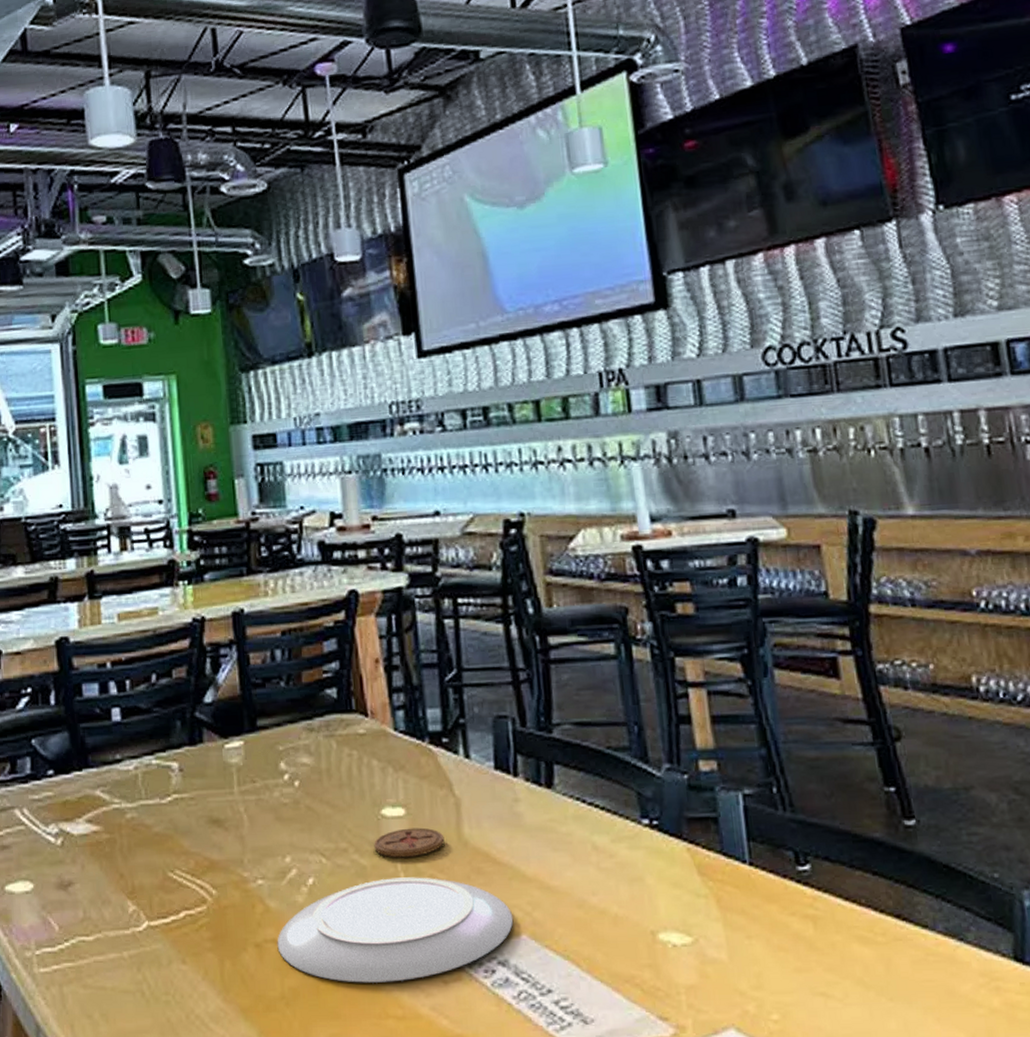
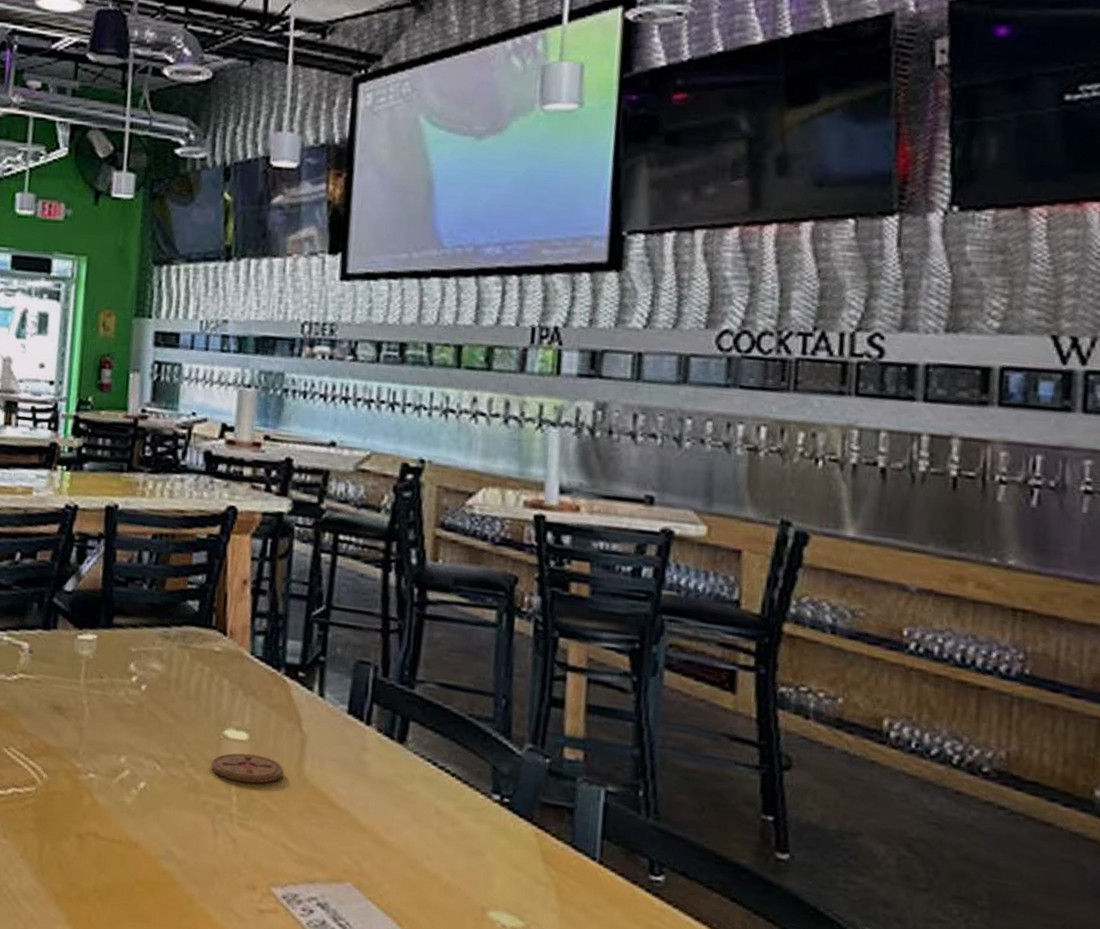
plate: present [277,877,514,984] -> none [98,797,341,903]

